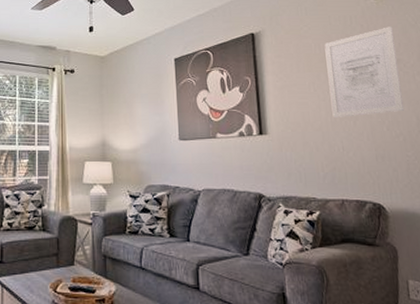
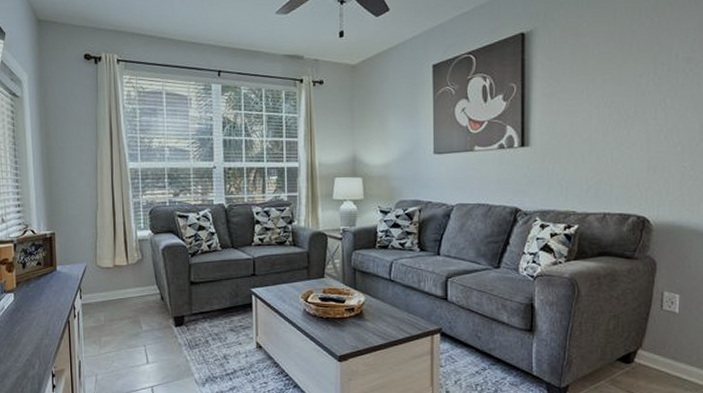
wall art: present [324,27,405,117] -> none [604,19,690,126]

